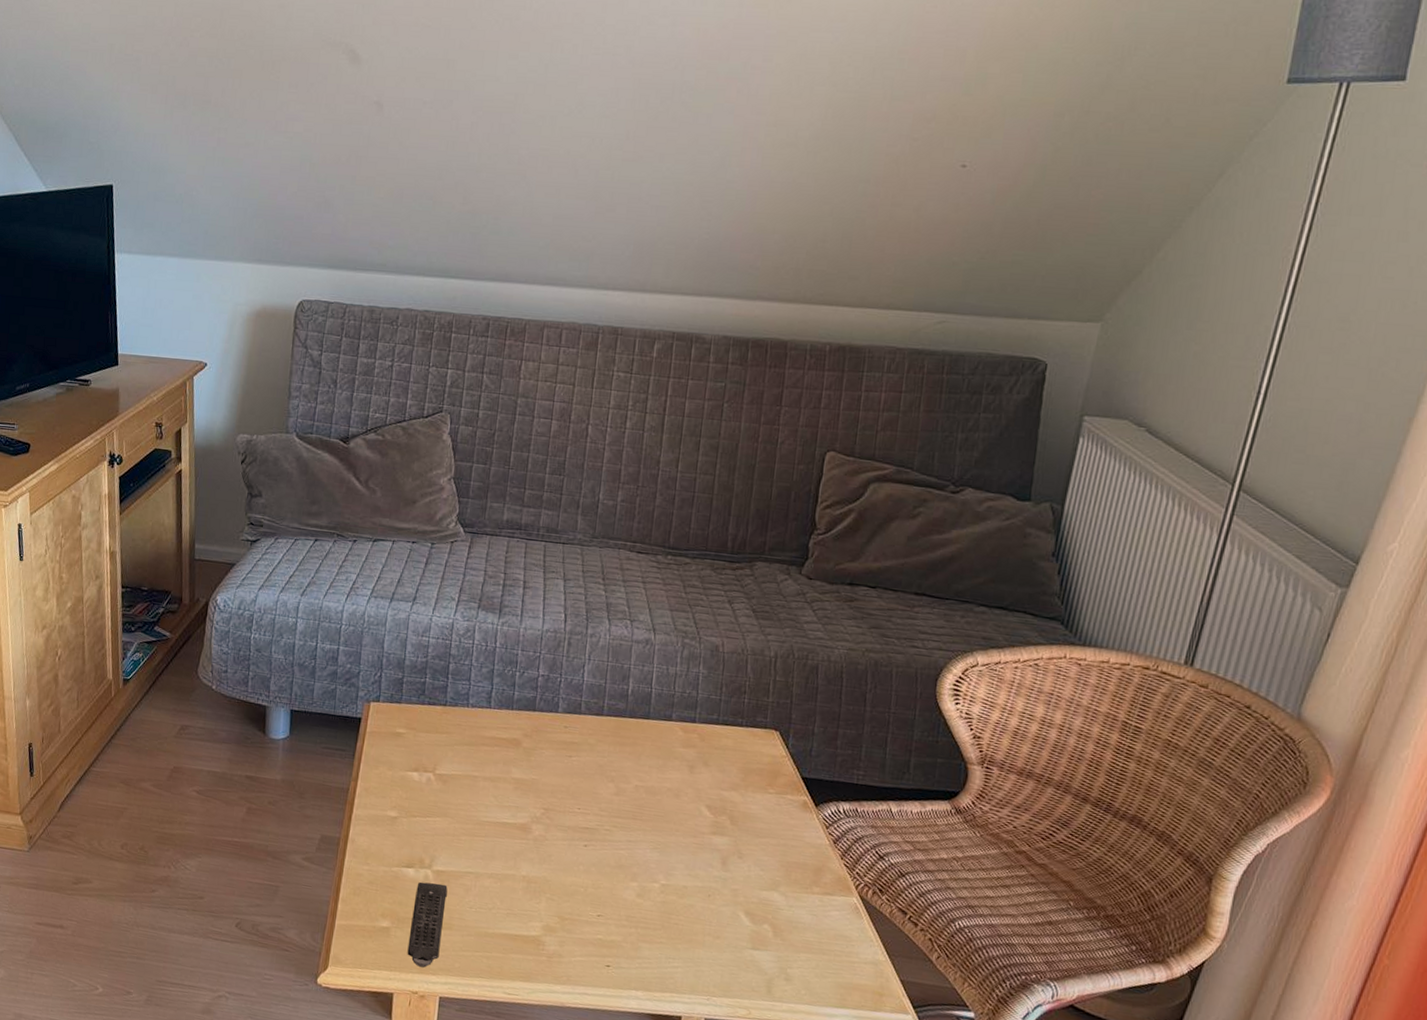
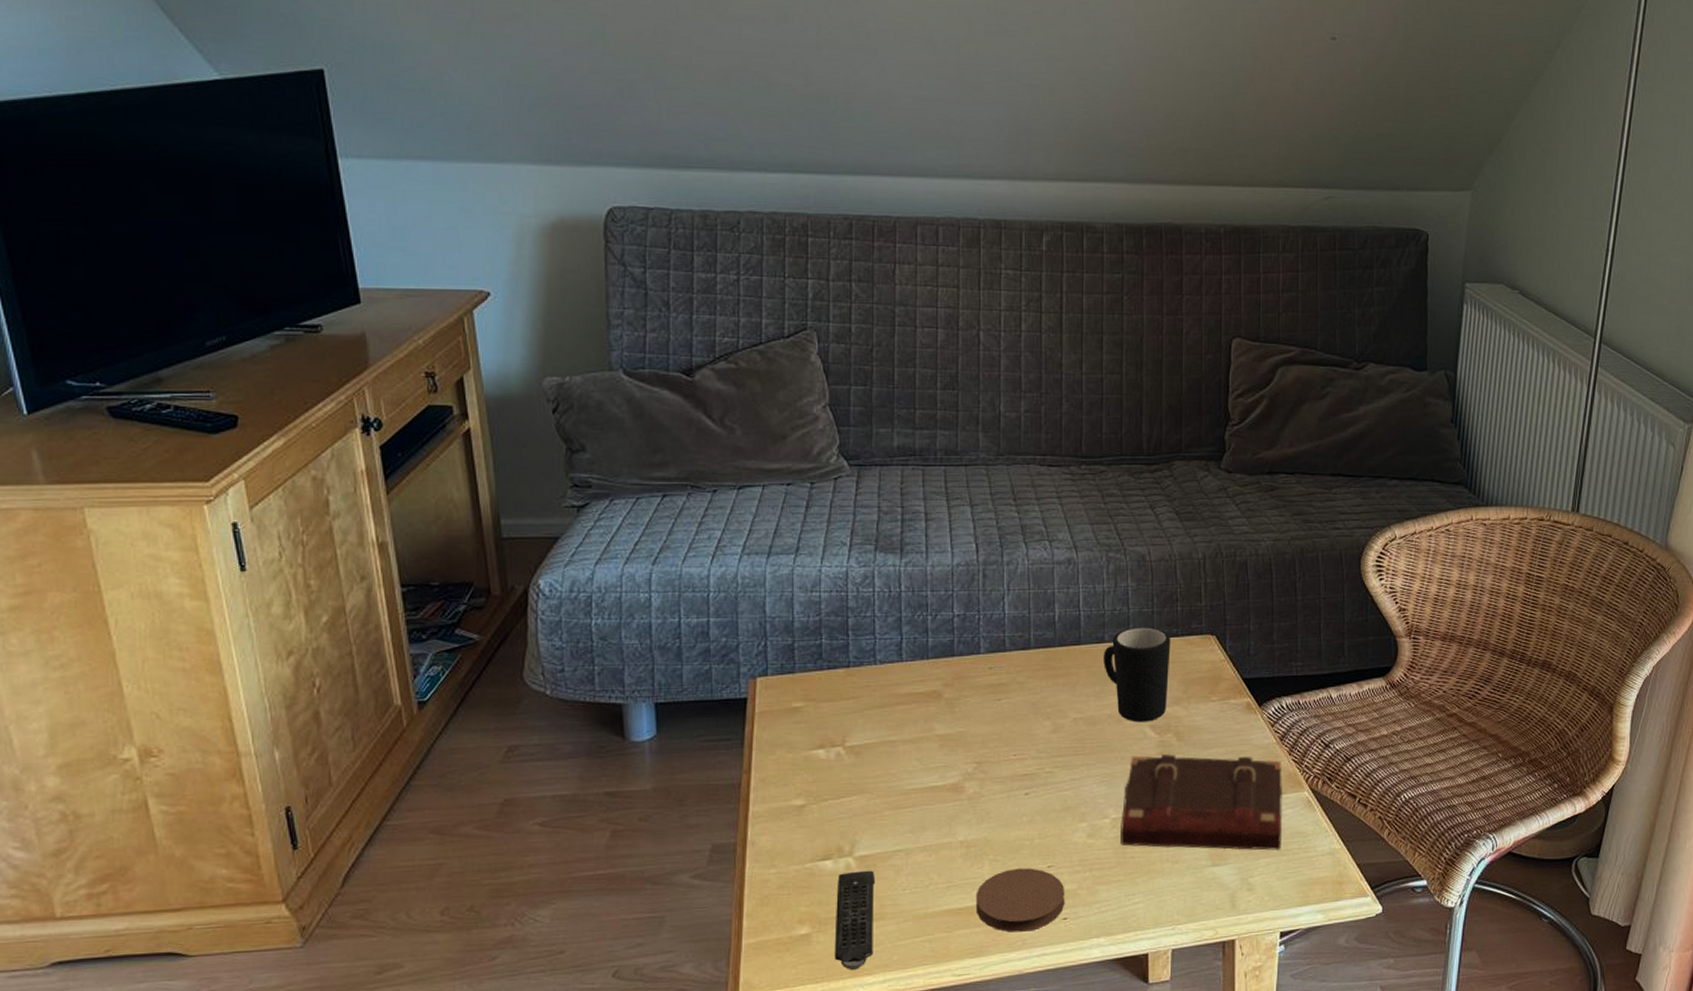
coaster: none [529,910,611,970] -> present [975,868,1065,933]
book: none [666,830,833,948] -> present [1119,754,1282,851]
mug: none [668,711,735,802] -> present [1104,627,1171,723]

